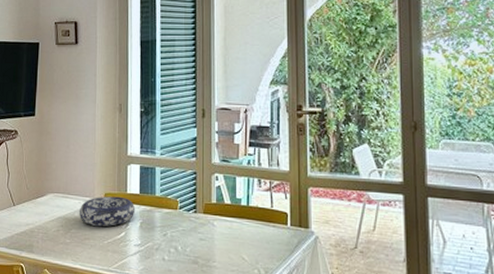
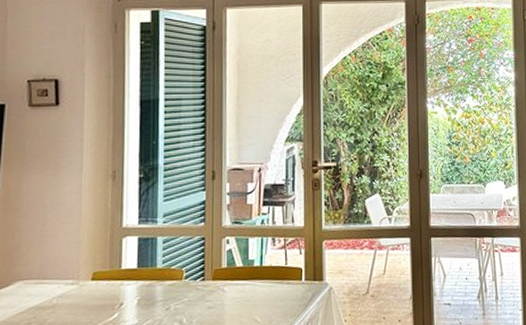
decorative bowl: present [78,196,136,227] -> none [58,274,132,311]

